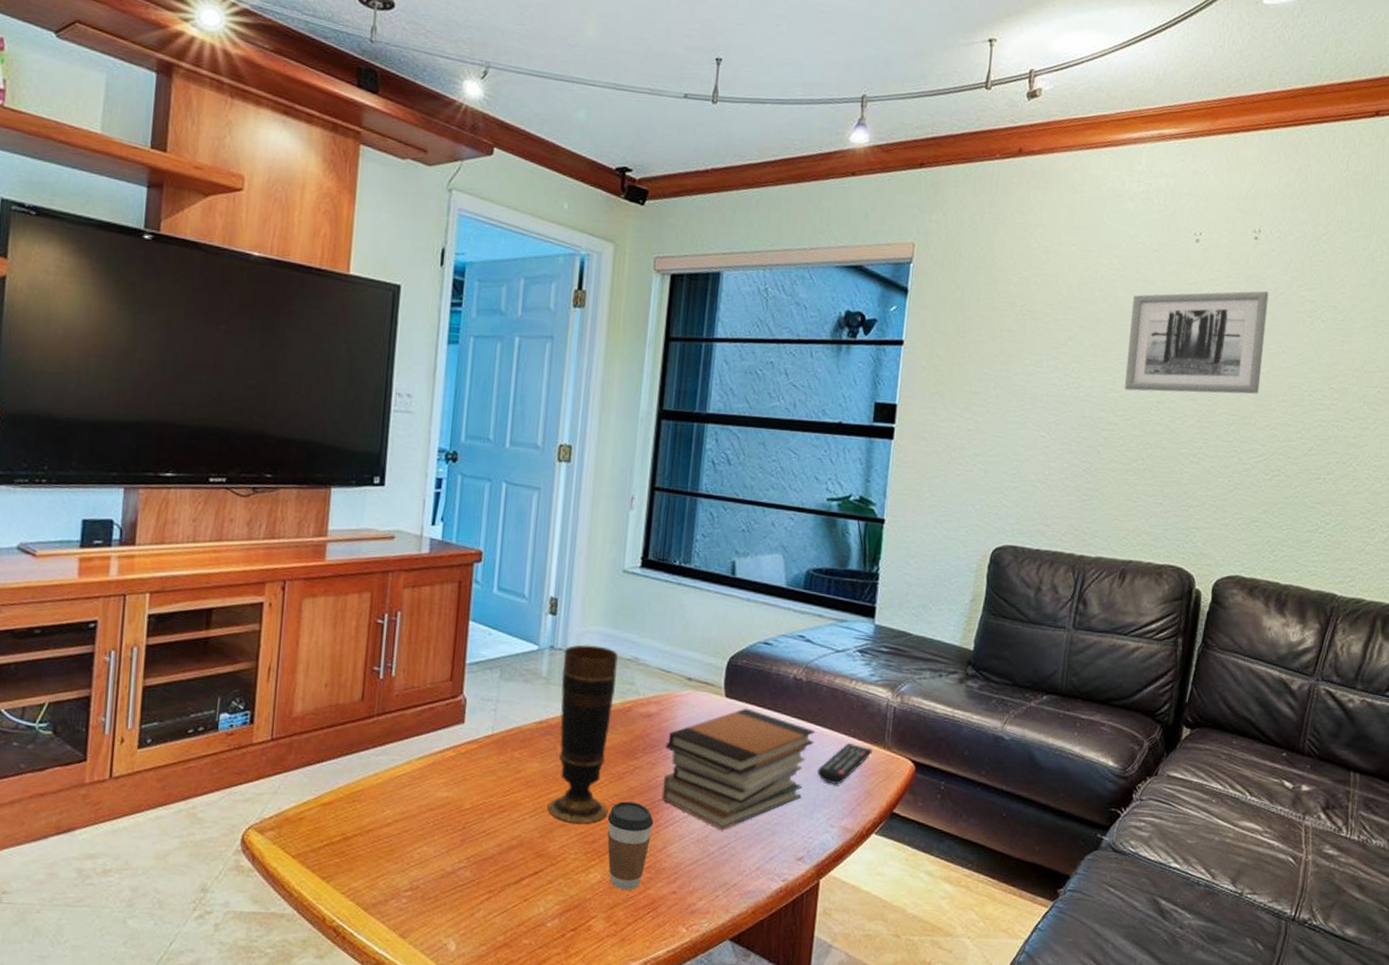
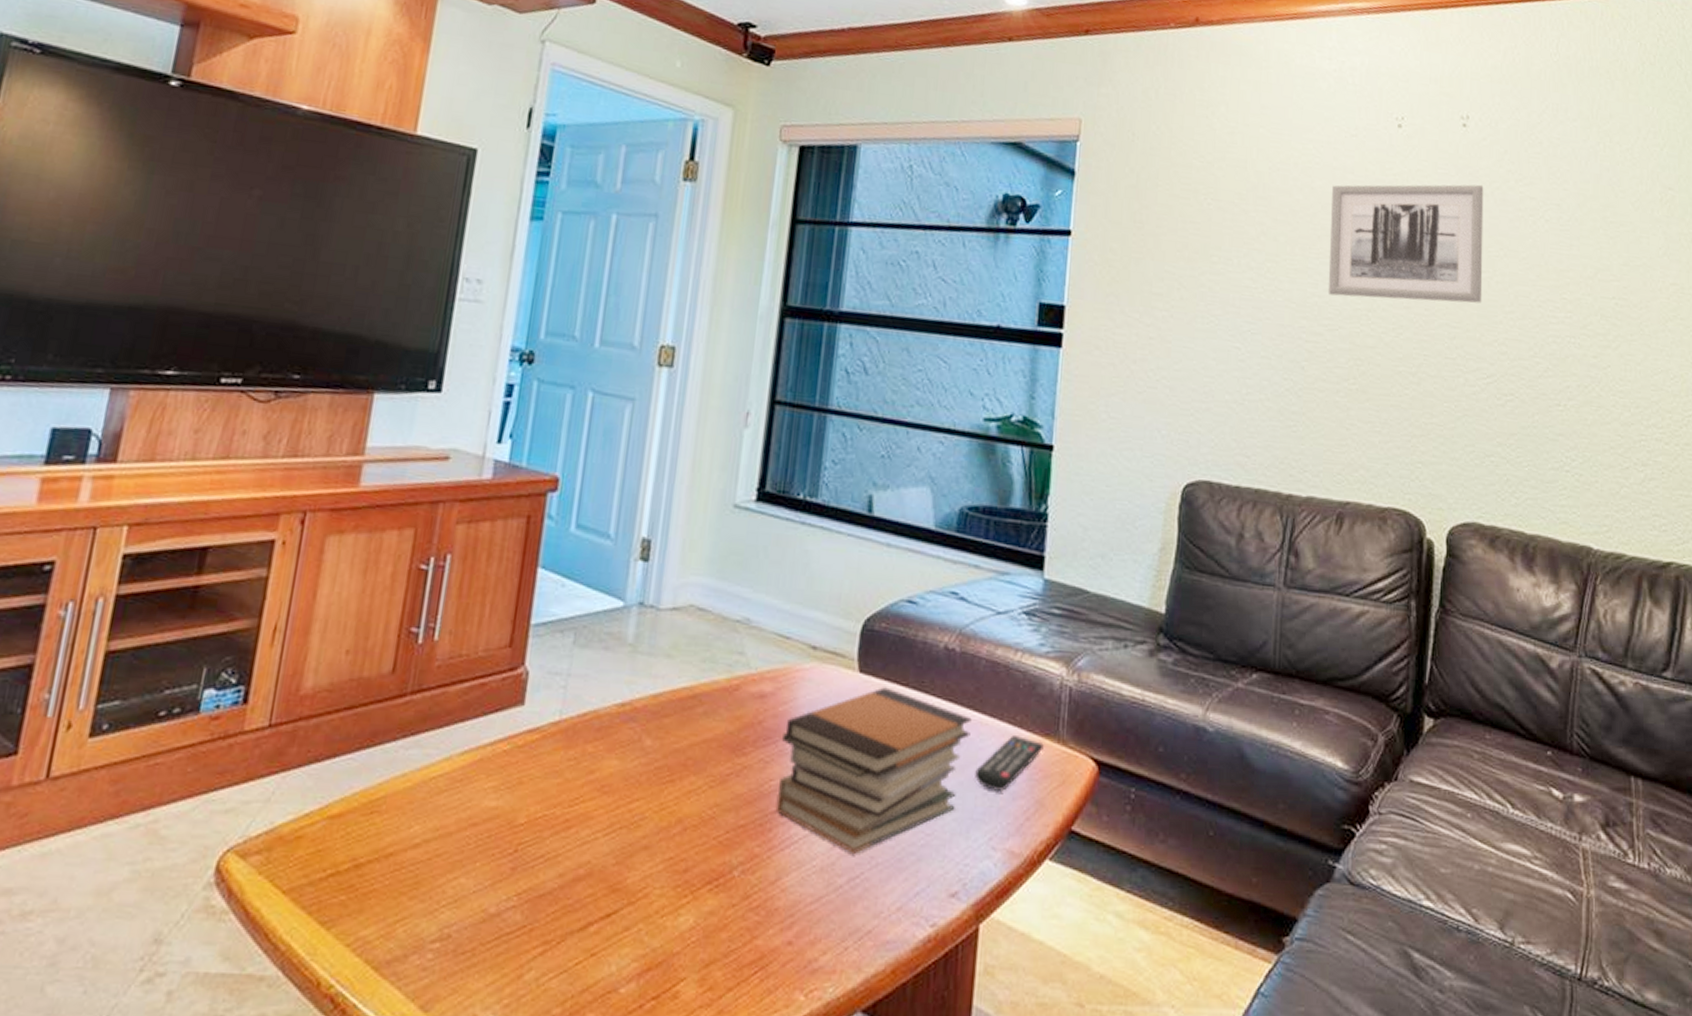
vase: present [547,644,619,824] -> none [627,600,725,845]
coffee cup: present [607,801,654,891] -> none [704,814,765,941]

